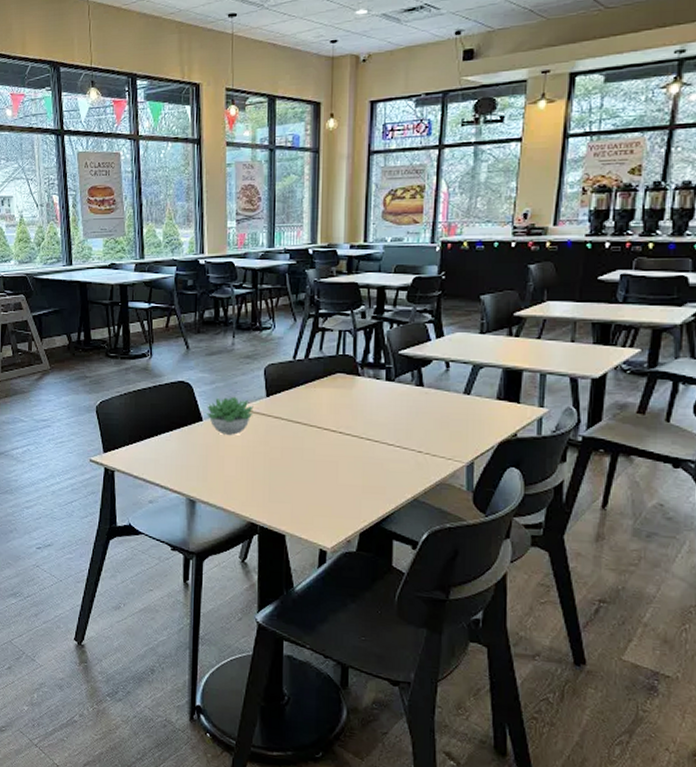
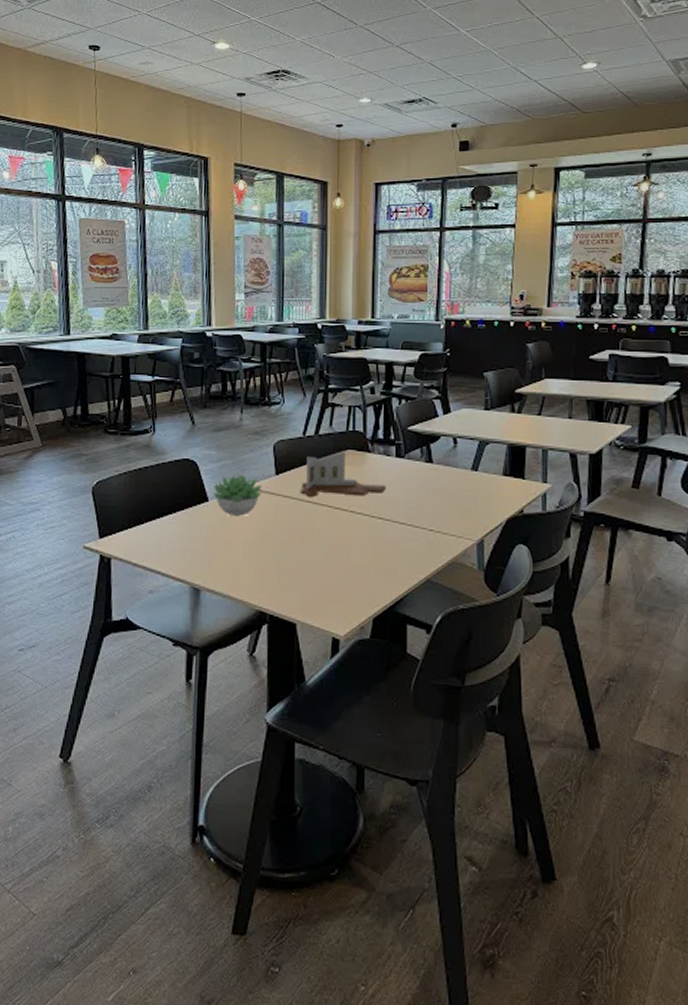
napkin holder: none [290,374,376,418] -> present [300,451,387,497]

